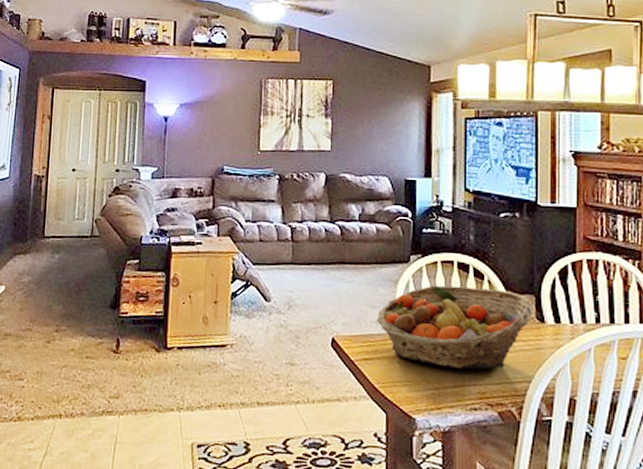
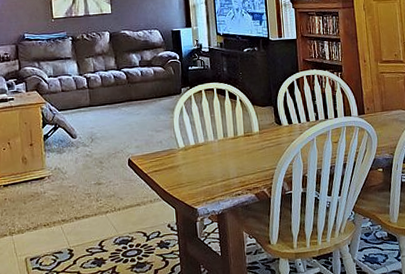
fruit basket: present [376,285,534,370] -> none [161,105,273,168]

